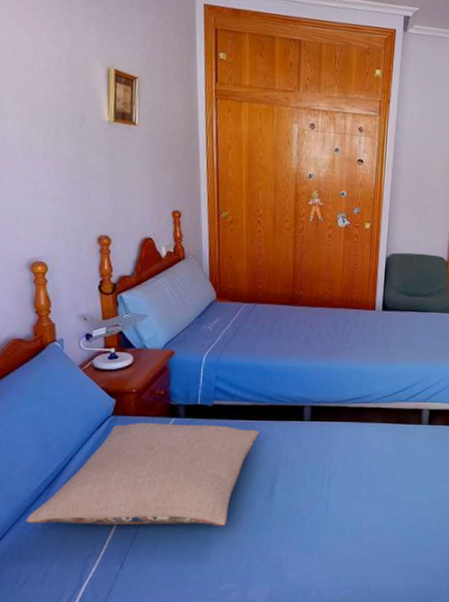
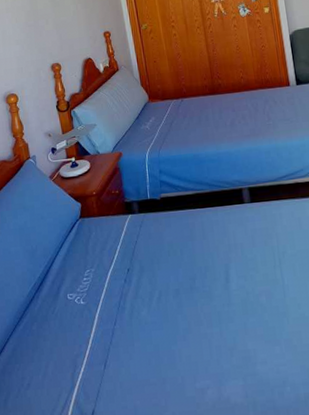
pillow: present [27,423,259,527] -> none [24,217,206,327]

